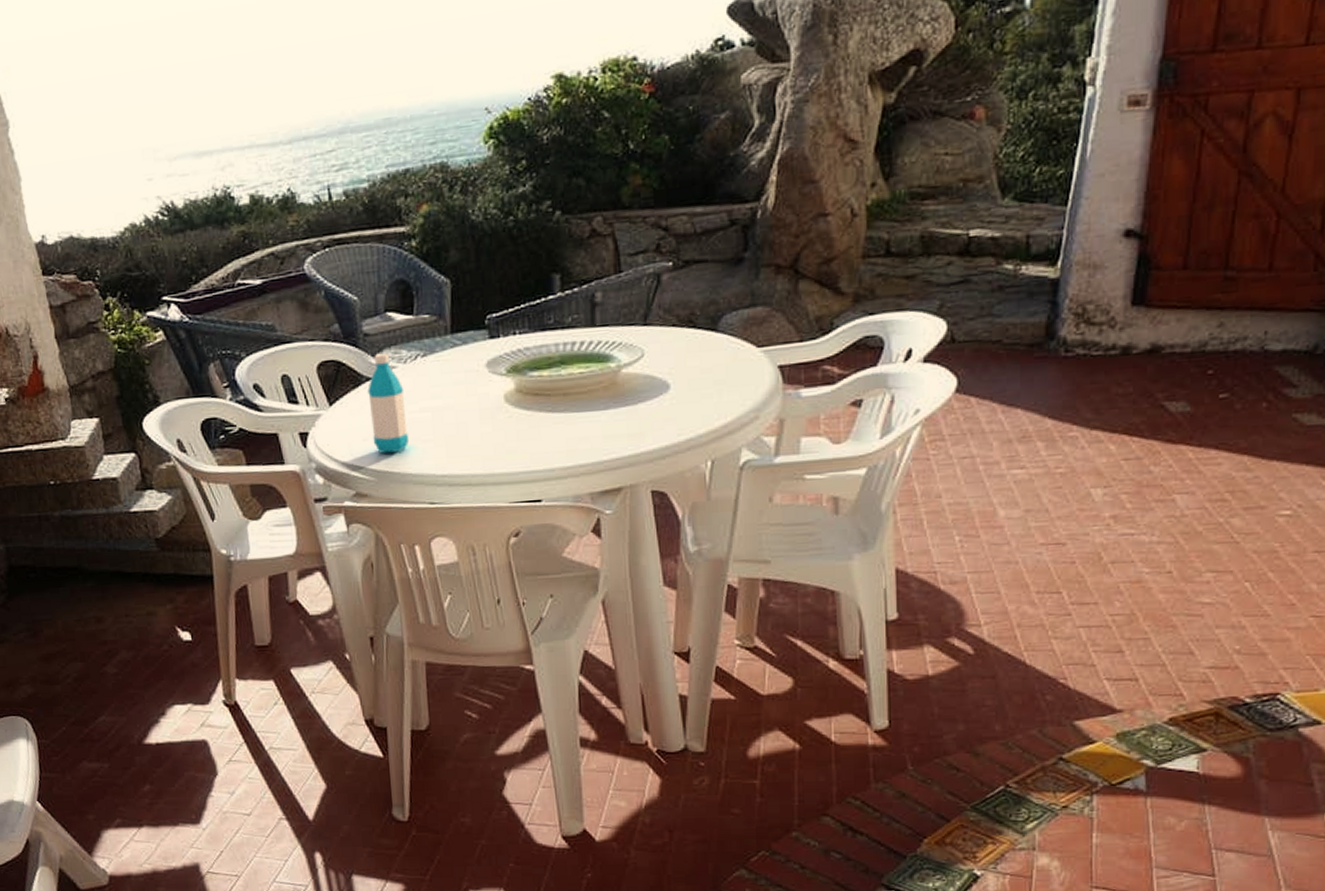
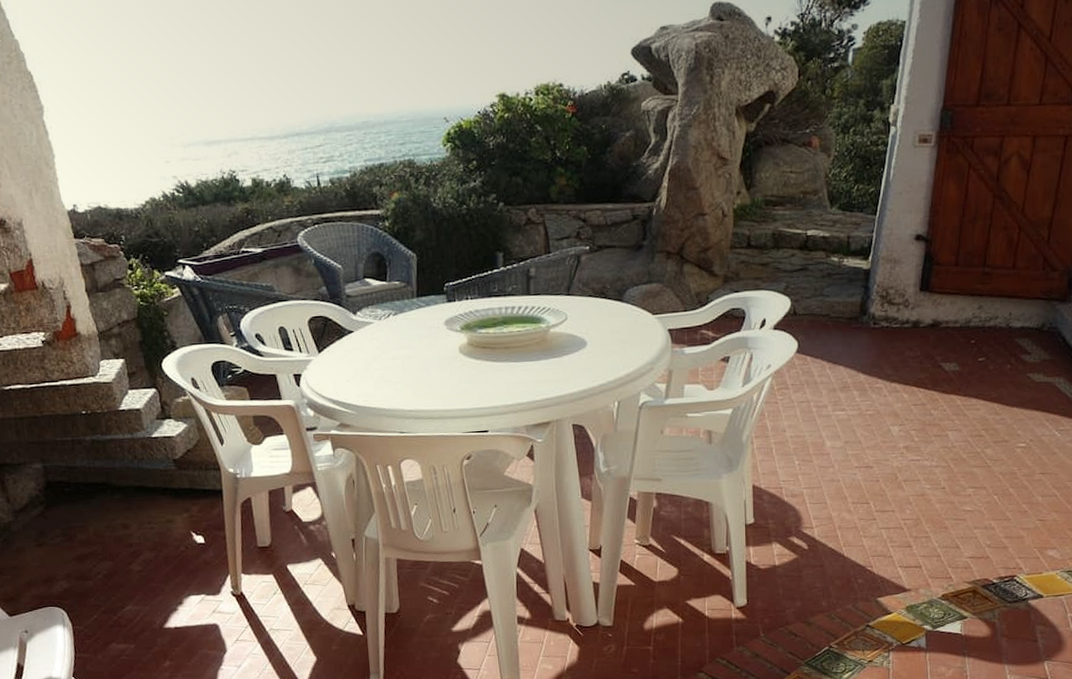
water bottle: present [368,352,408,453] -> none [350,311,383,392]

